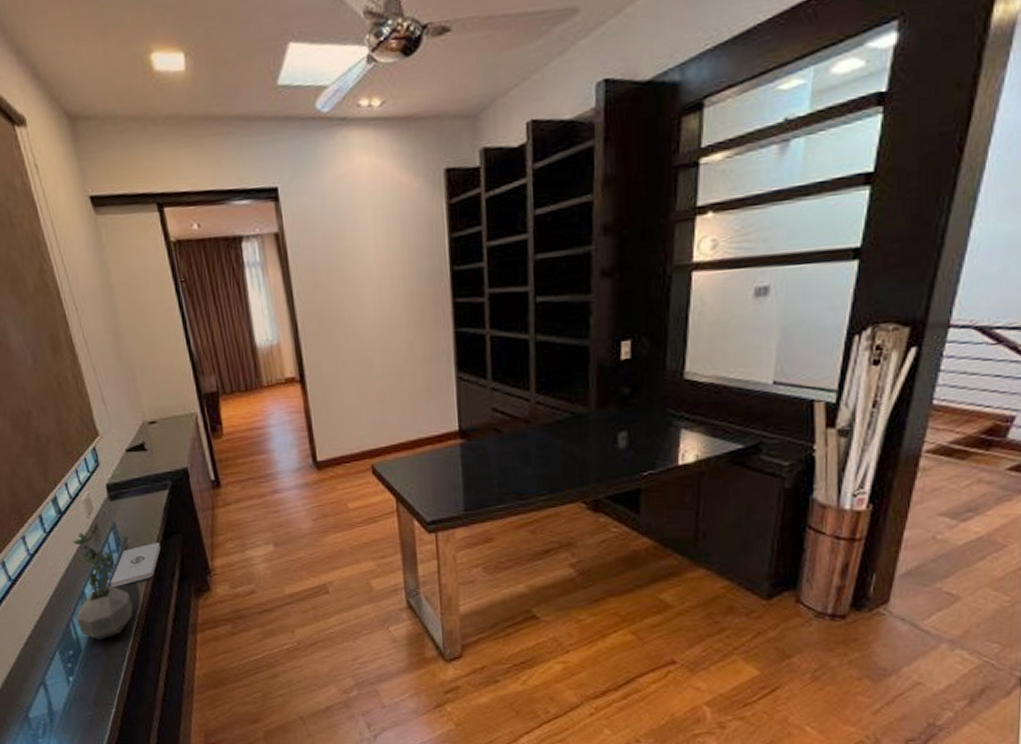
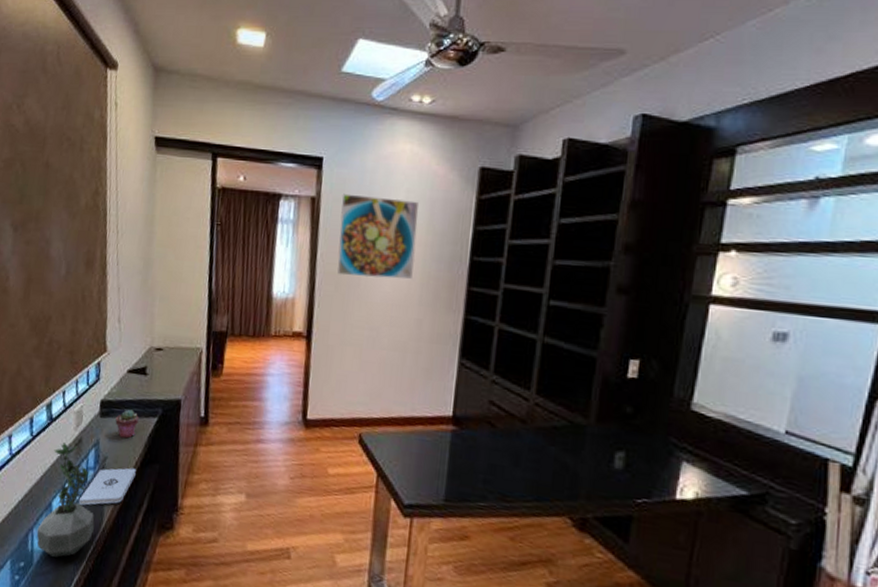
potted succulent: none [126,487,150,516] -> present [115,409,139,439]
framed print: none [306,218,395,312] -> present [337,193,419,280]

